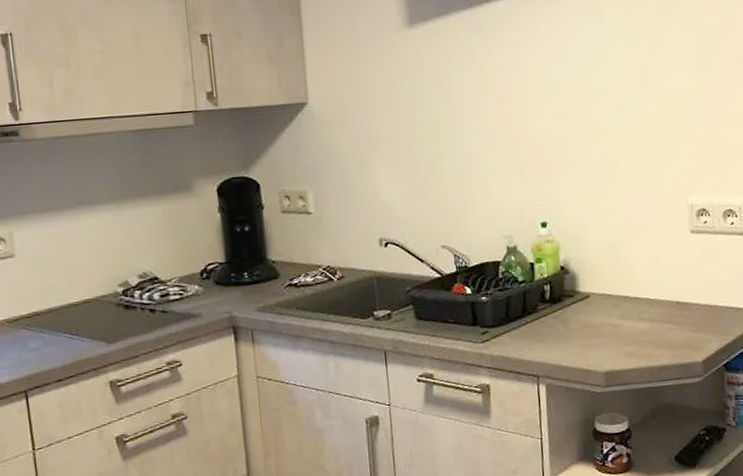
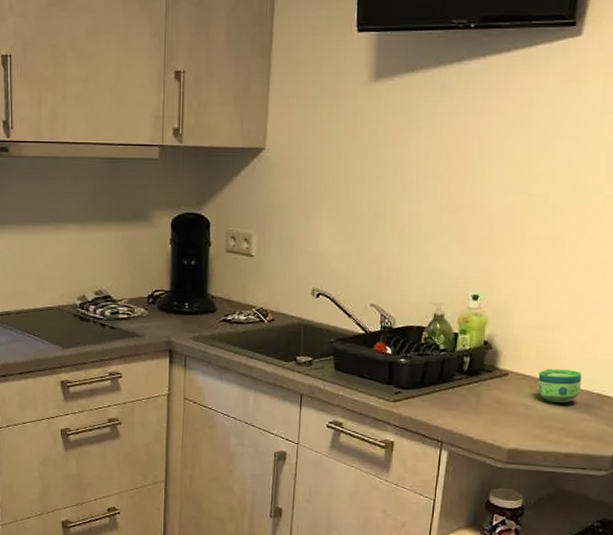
cup: none [618,282,660,317] -> present [538,368,582,403]

